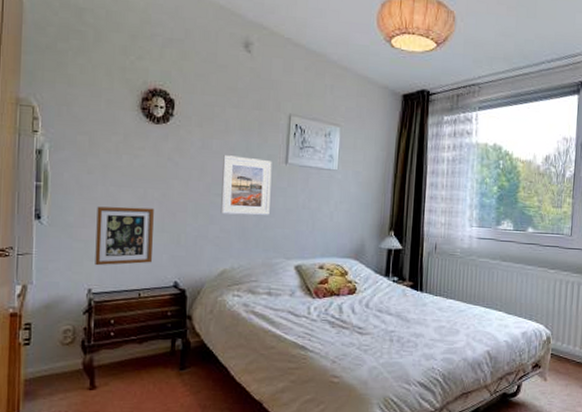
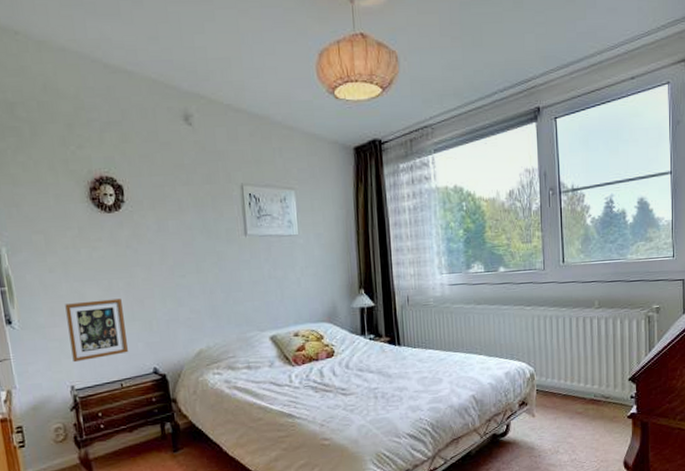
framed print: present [220,155,272,215] -> none [181,234,237,295]

